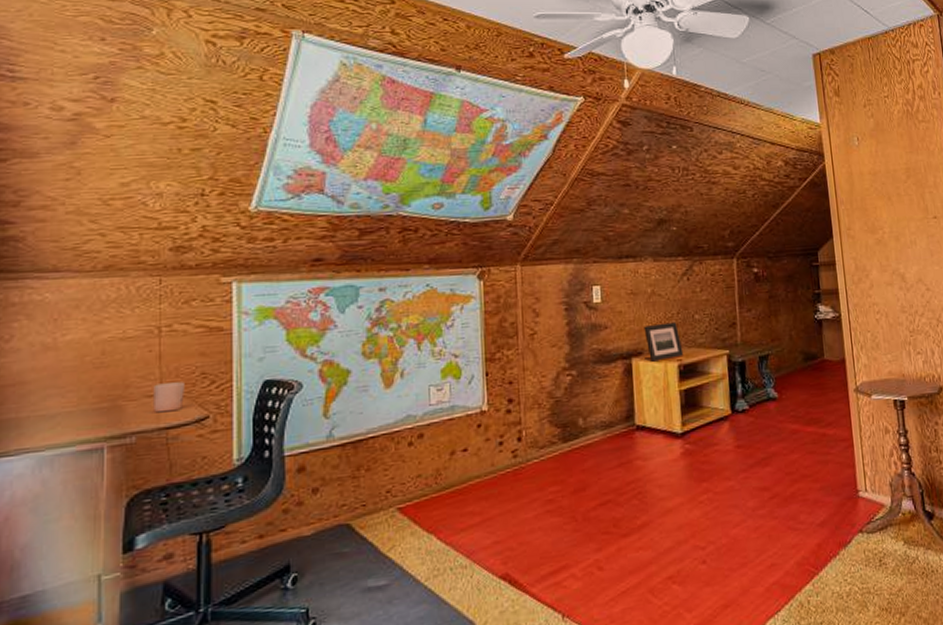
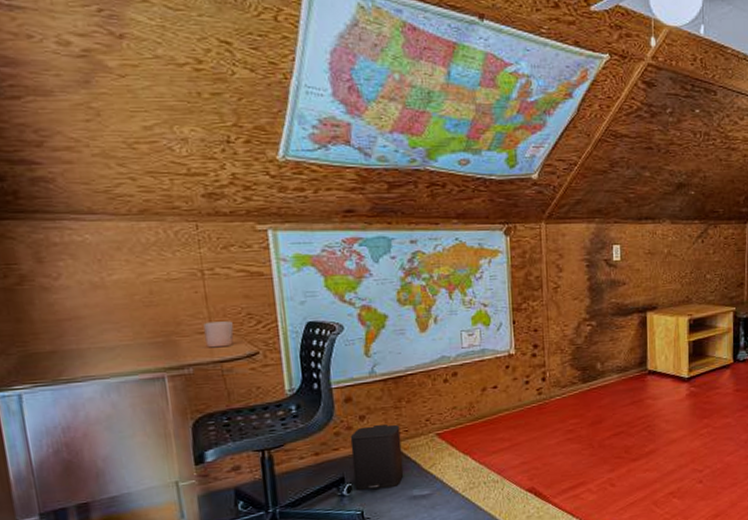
pedal bin: none [300,497,358,582] -> present [350,423,404,491]
picture frame: present [644,322,684,362] -> none [659,281,694,316]

